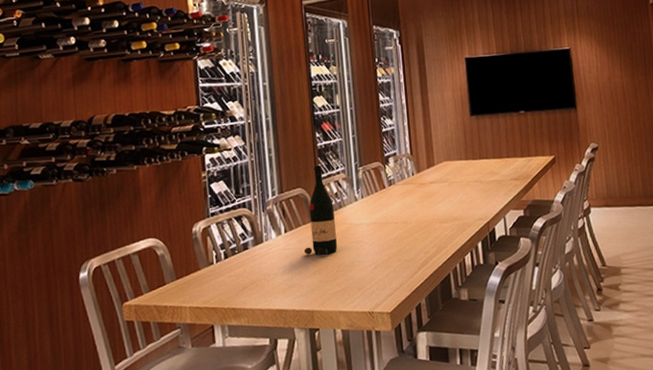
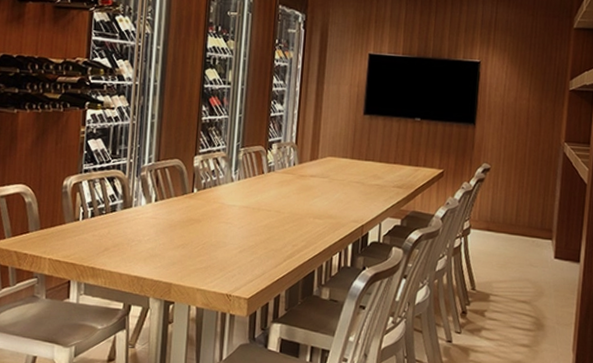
wine bottle: present [303,165,337,255] -> none [171,139,209,230]

